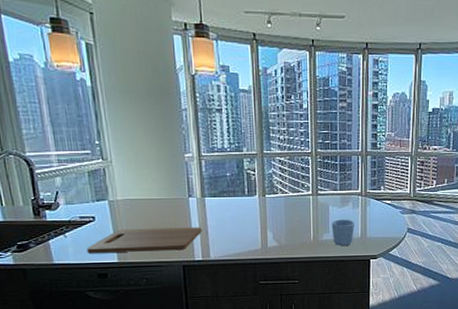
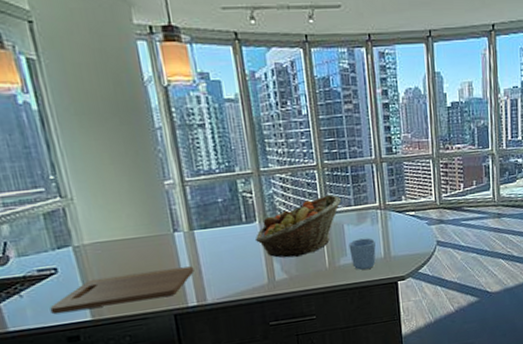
fruit basket: none [253,179,329,229] -> present [254,195,341,258]

